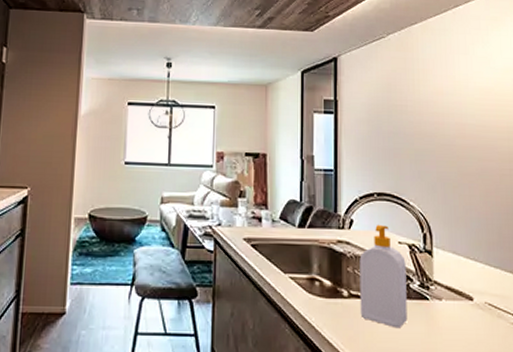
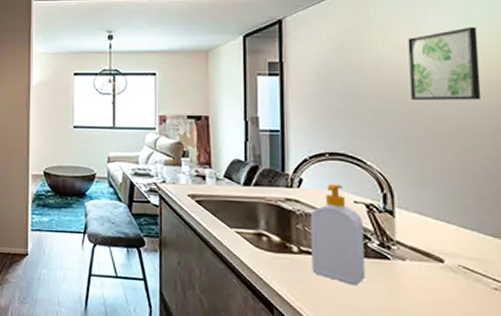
wall art: none [444,75,502,144] -> present [408,26,482,101]

